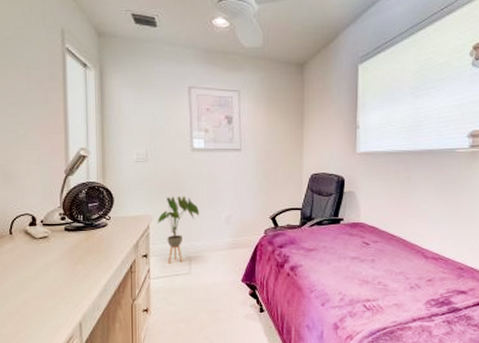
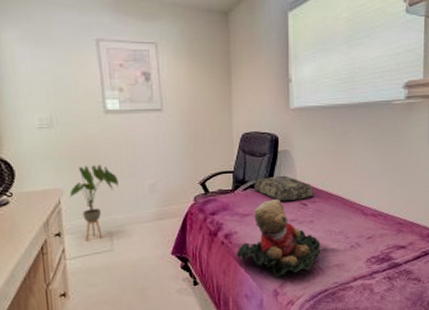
teddy bear: none [300,237,381,311] -> present [236,199,321,277]
cushion: none [319,215,377,240] -> present [253,175,315,202]

